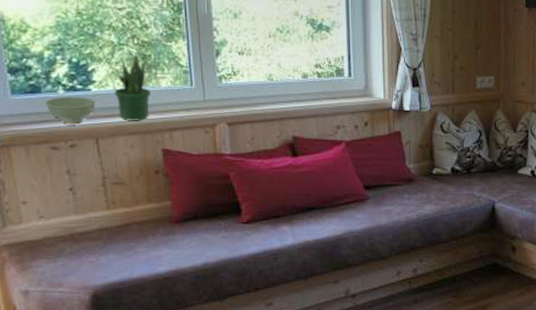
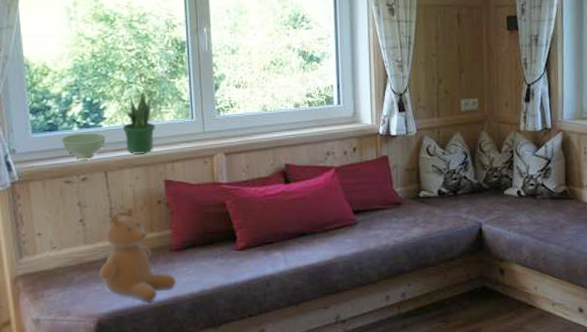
teddy bear: none [93,177,177,275] -> present [99,207,176,302]

